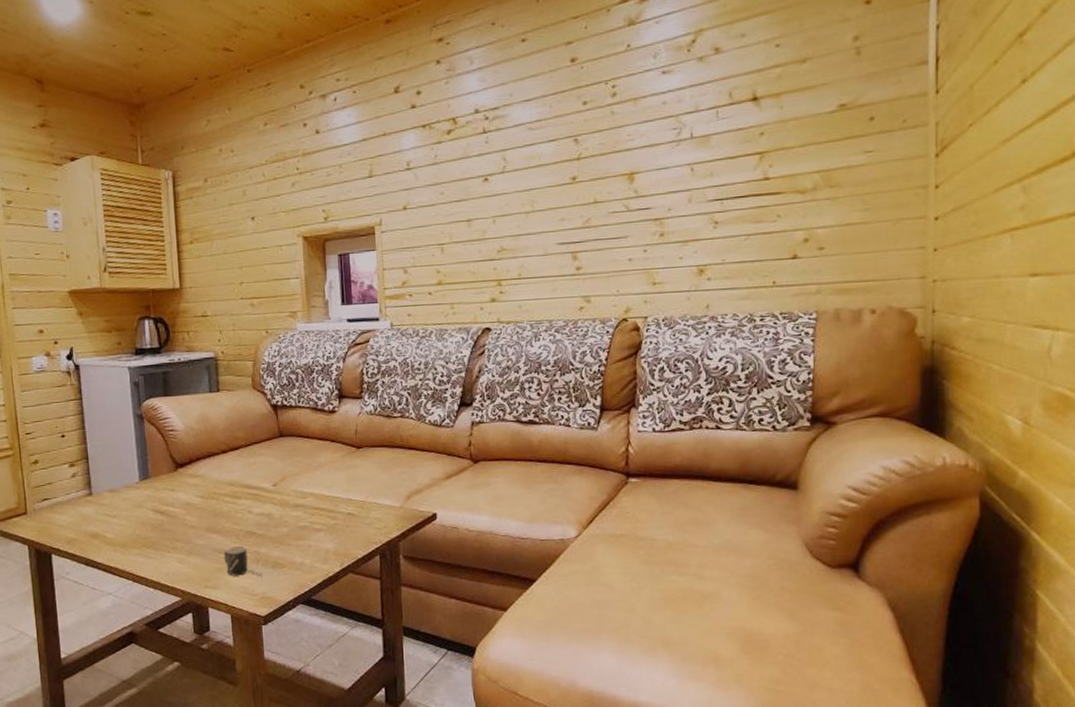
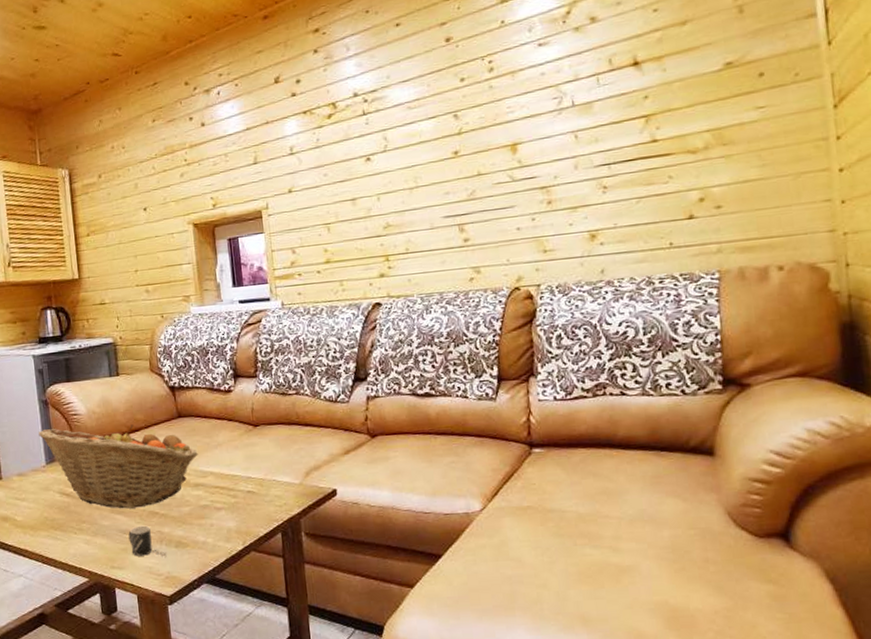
fruit basket: none [132,442,299,528] -> present [38,424,198,509]

